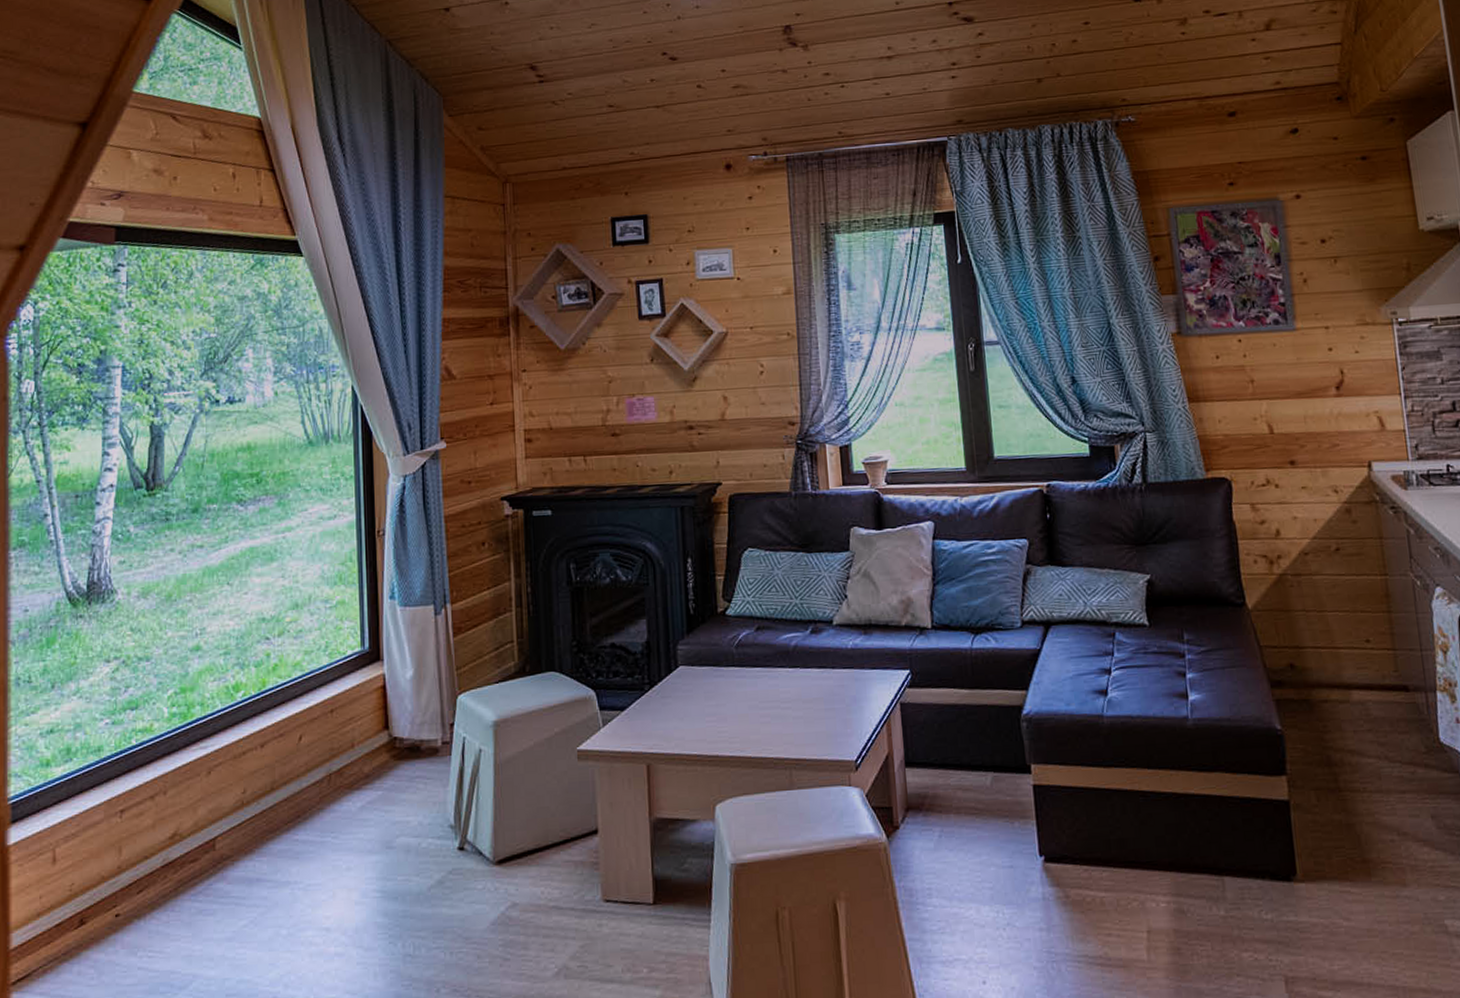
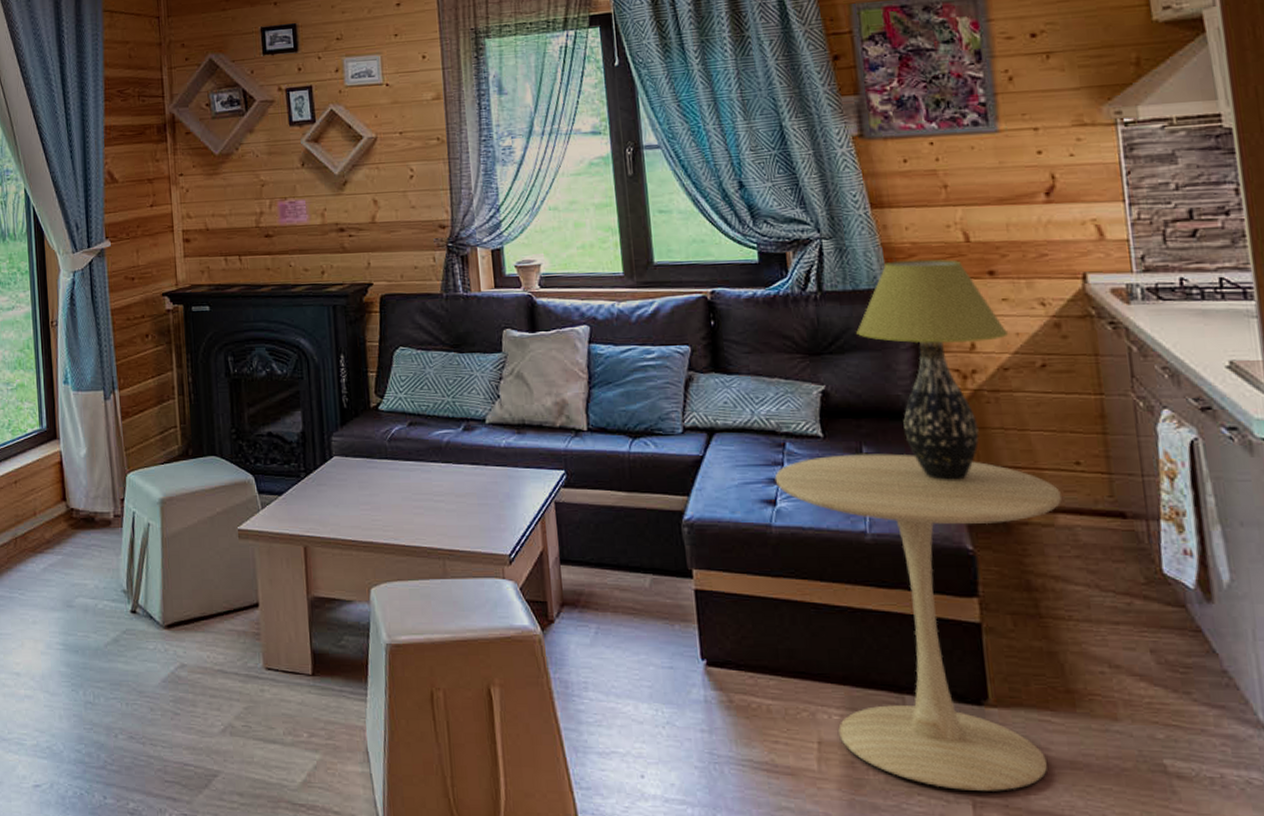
side table: none [1105,639,1355,968] -> present [774,453,1062,791]
table lamp: none [1177,450,1308,663] -> present [856,259,1009,480]

